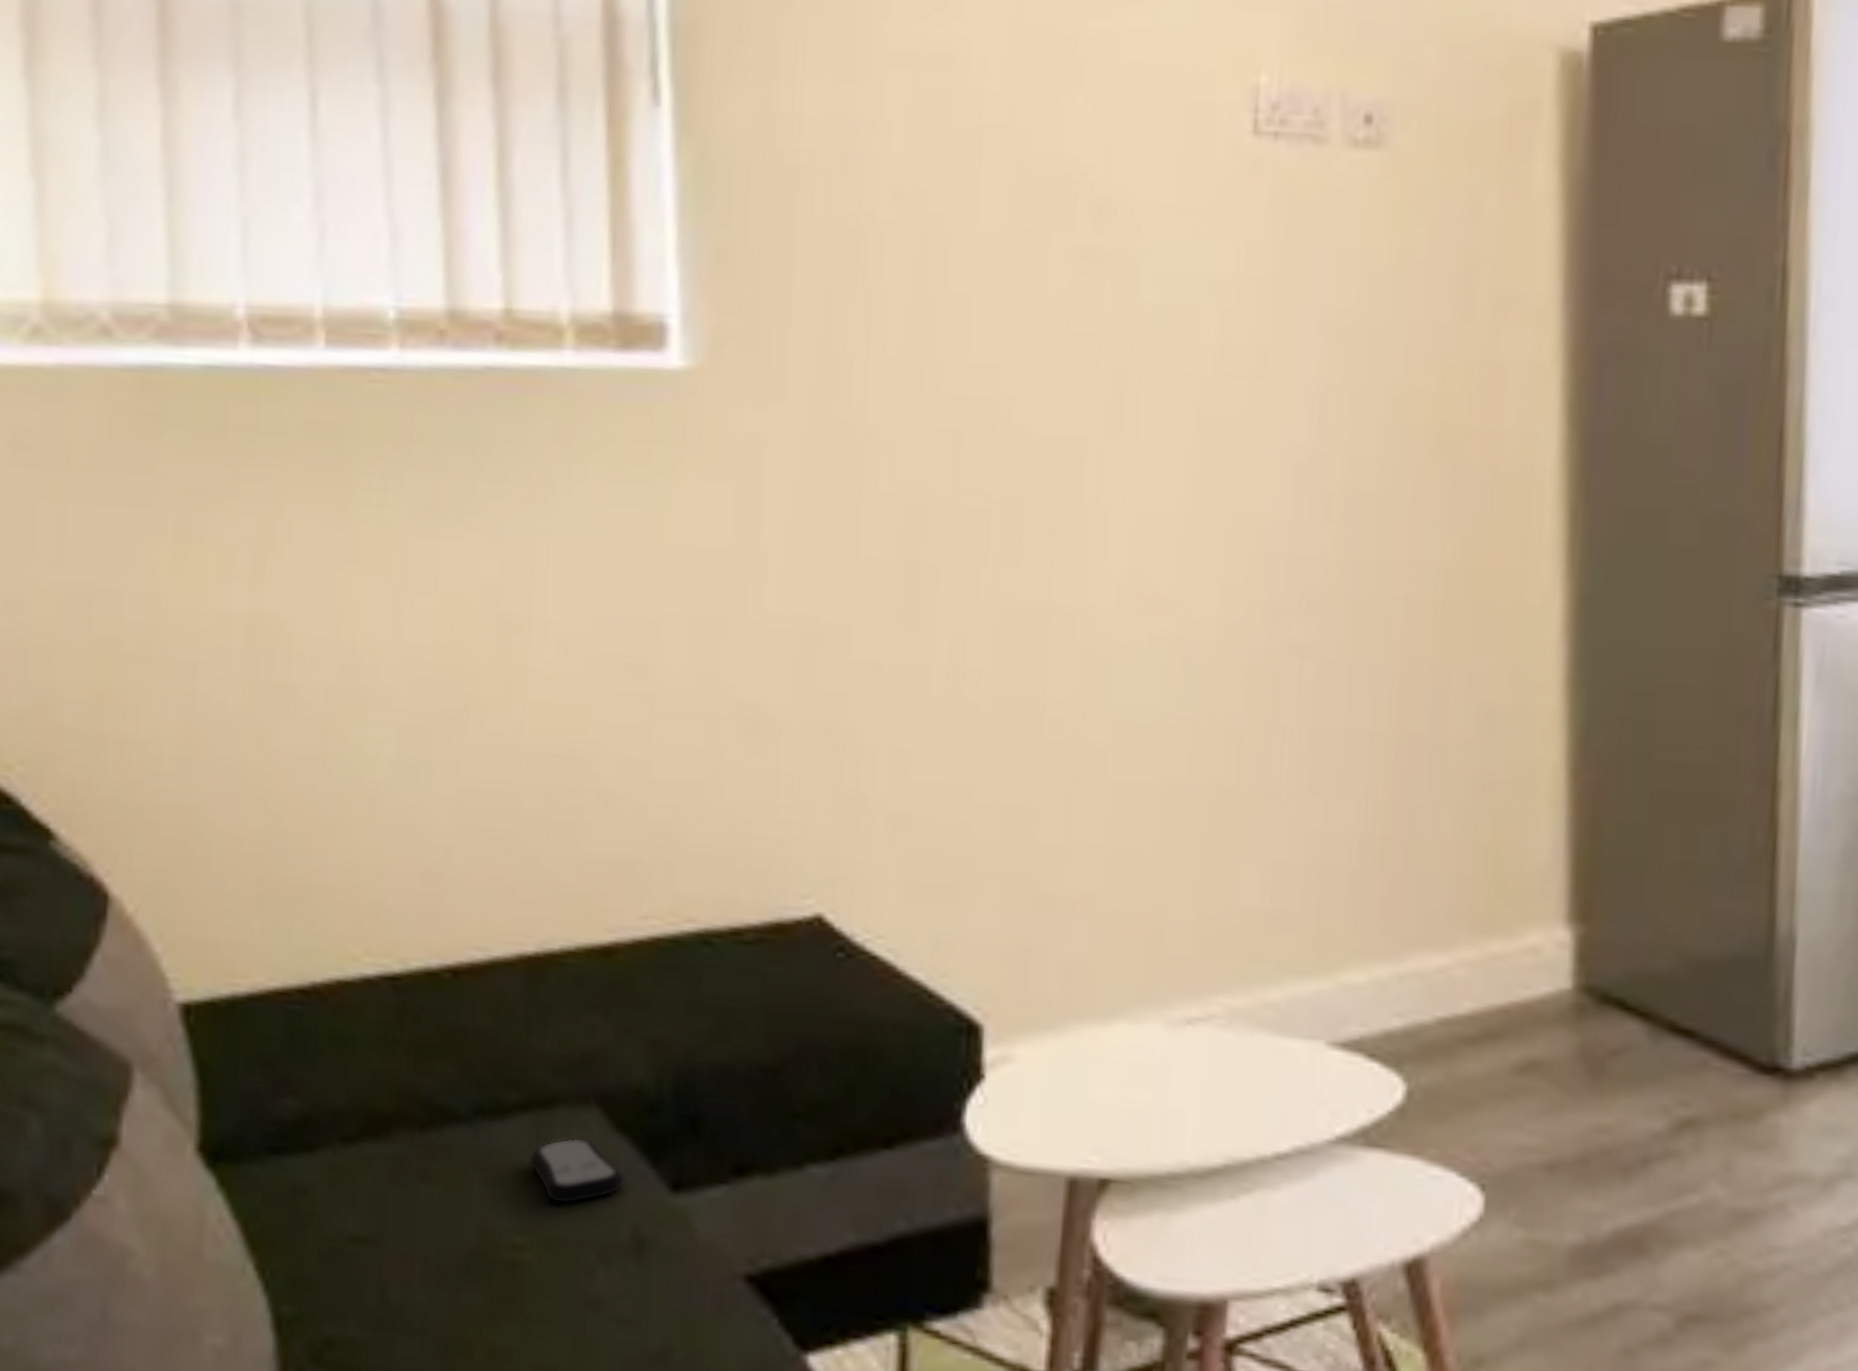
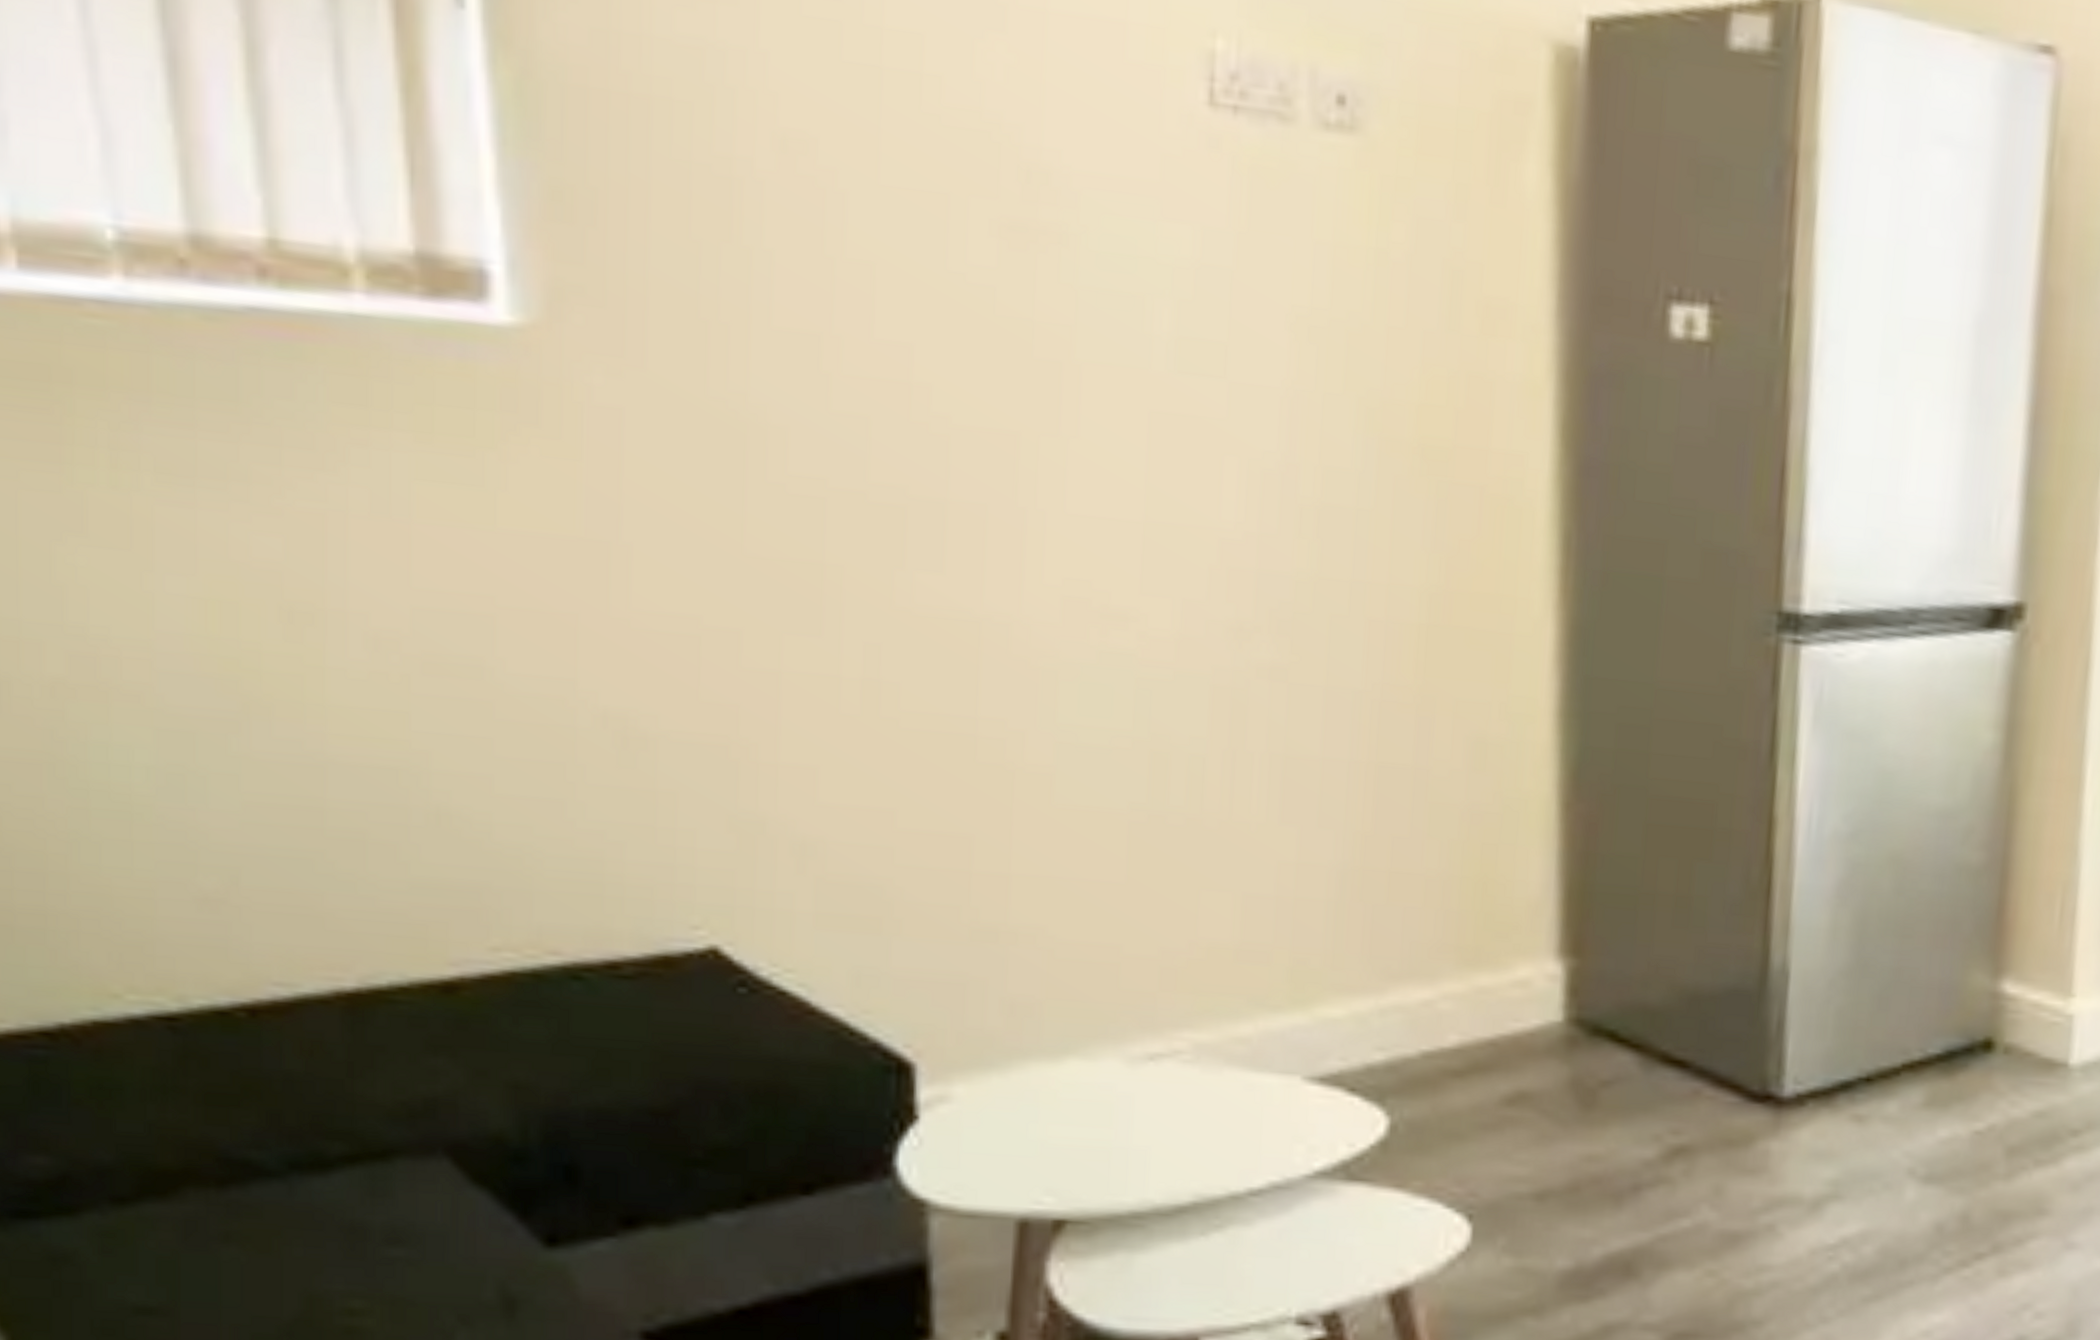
remote control: present [529,1137,626,1204] -> none [363,1191,487,1264]

